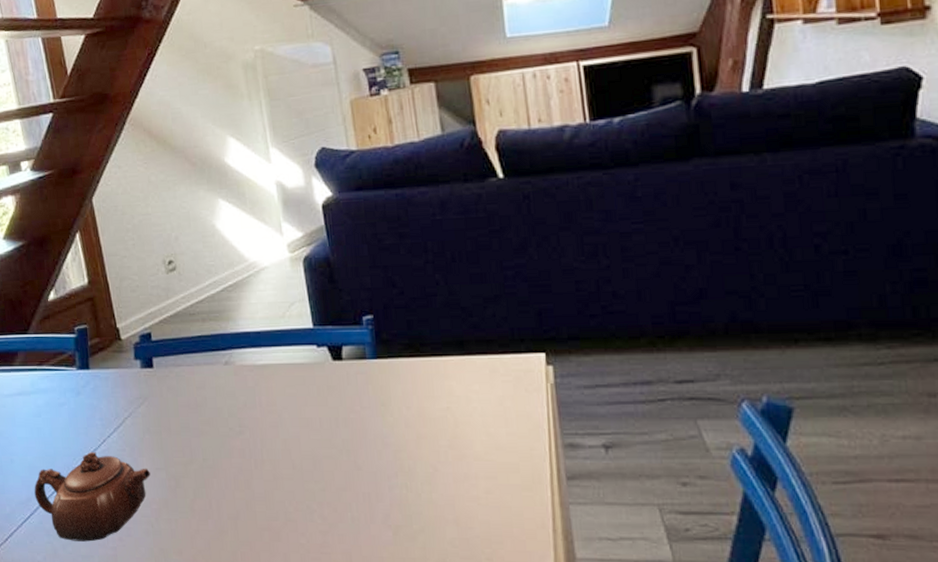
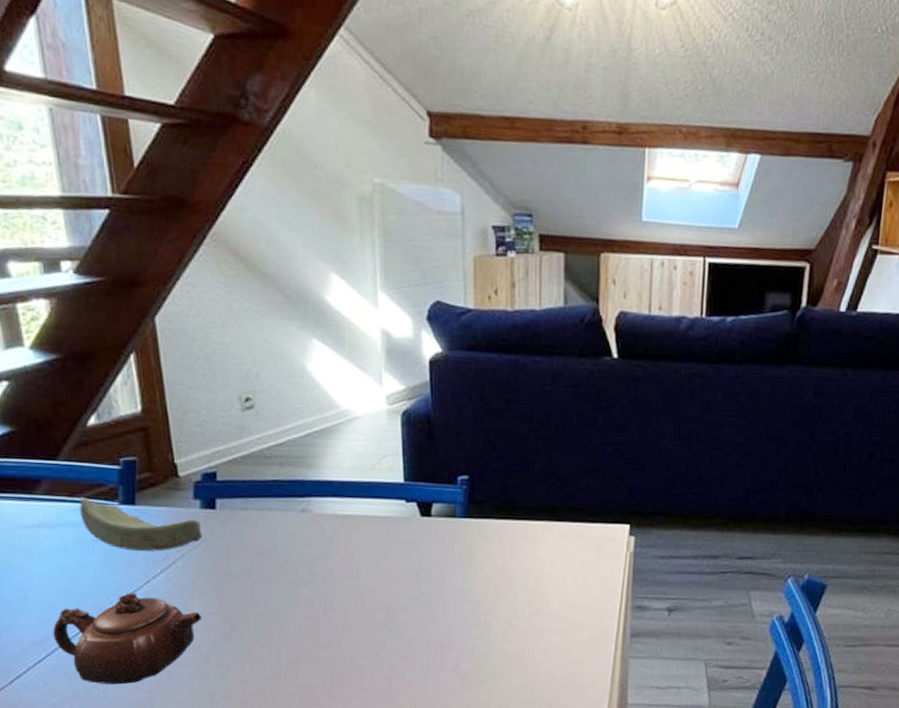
banana: none [47,366,144,411] -> present [79,498,202,551]

